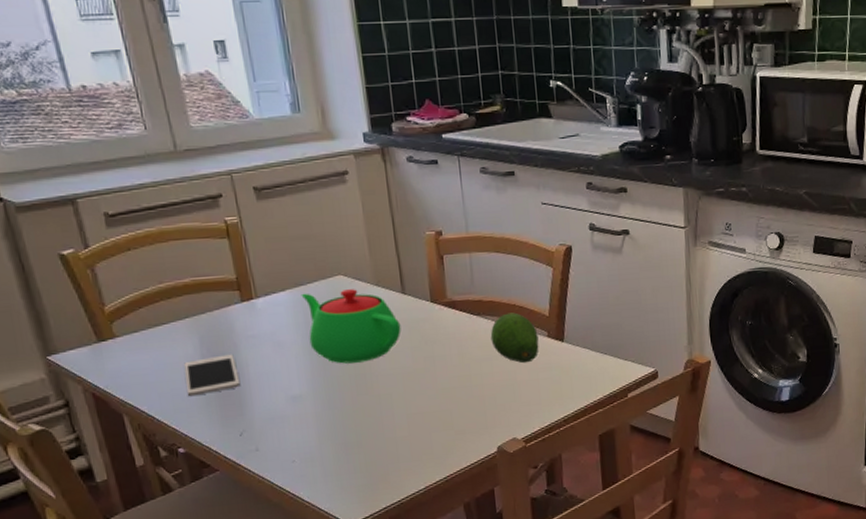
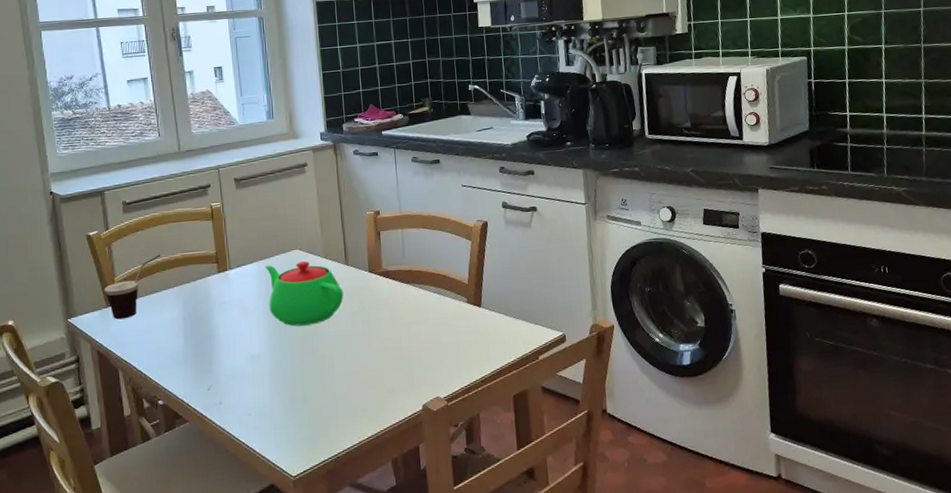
cup: none [91,279,163,357] -> present [104,254,160,320]
cell phone: present [184,354,241,397] -> none [169,317,212,355]
fruit: present [490,312,539,364] -> none [418,281,460,327]

